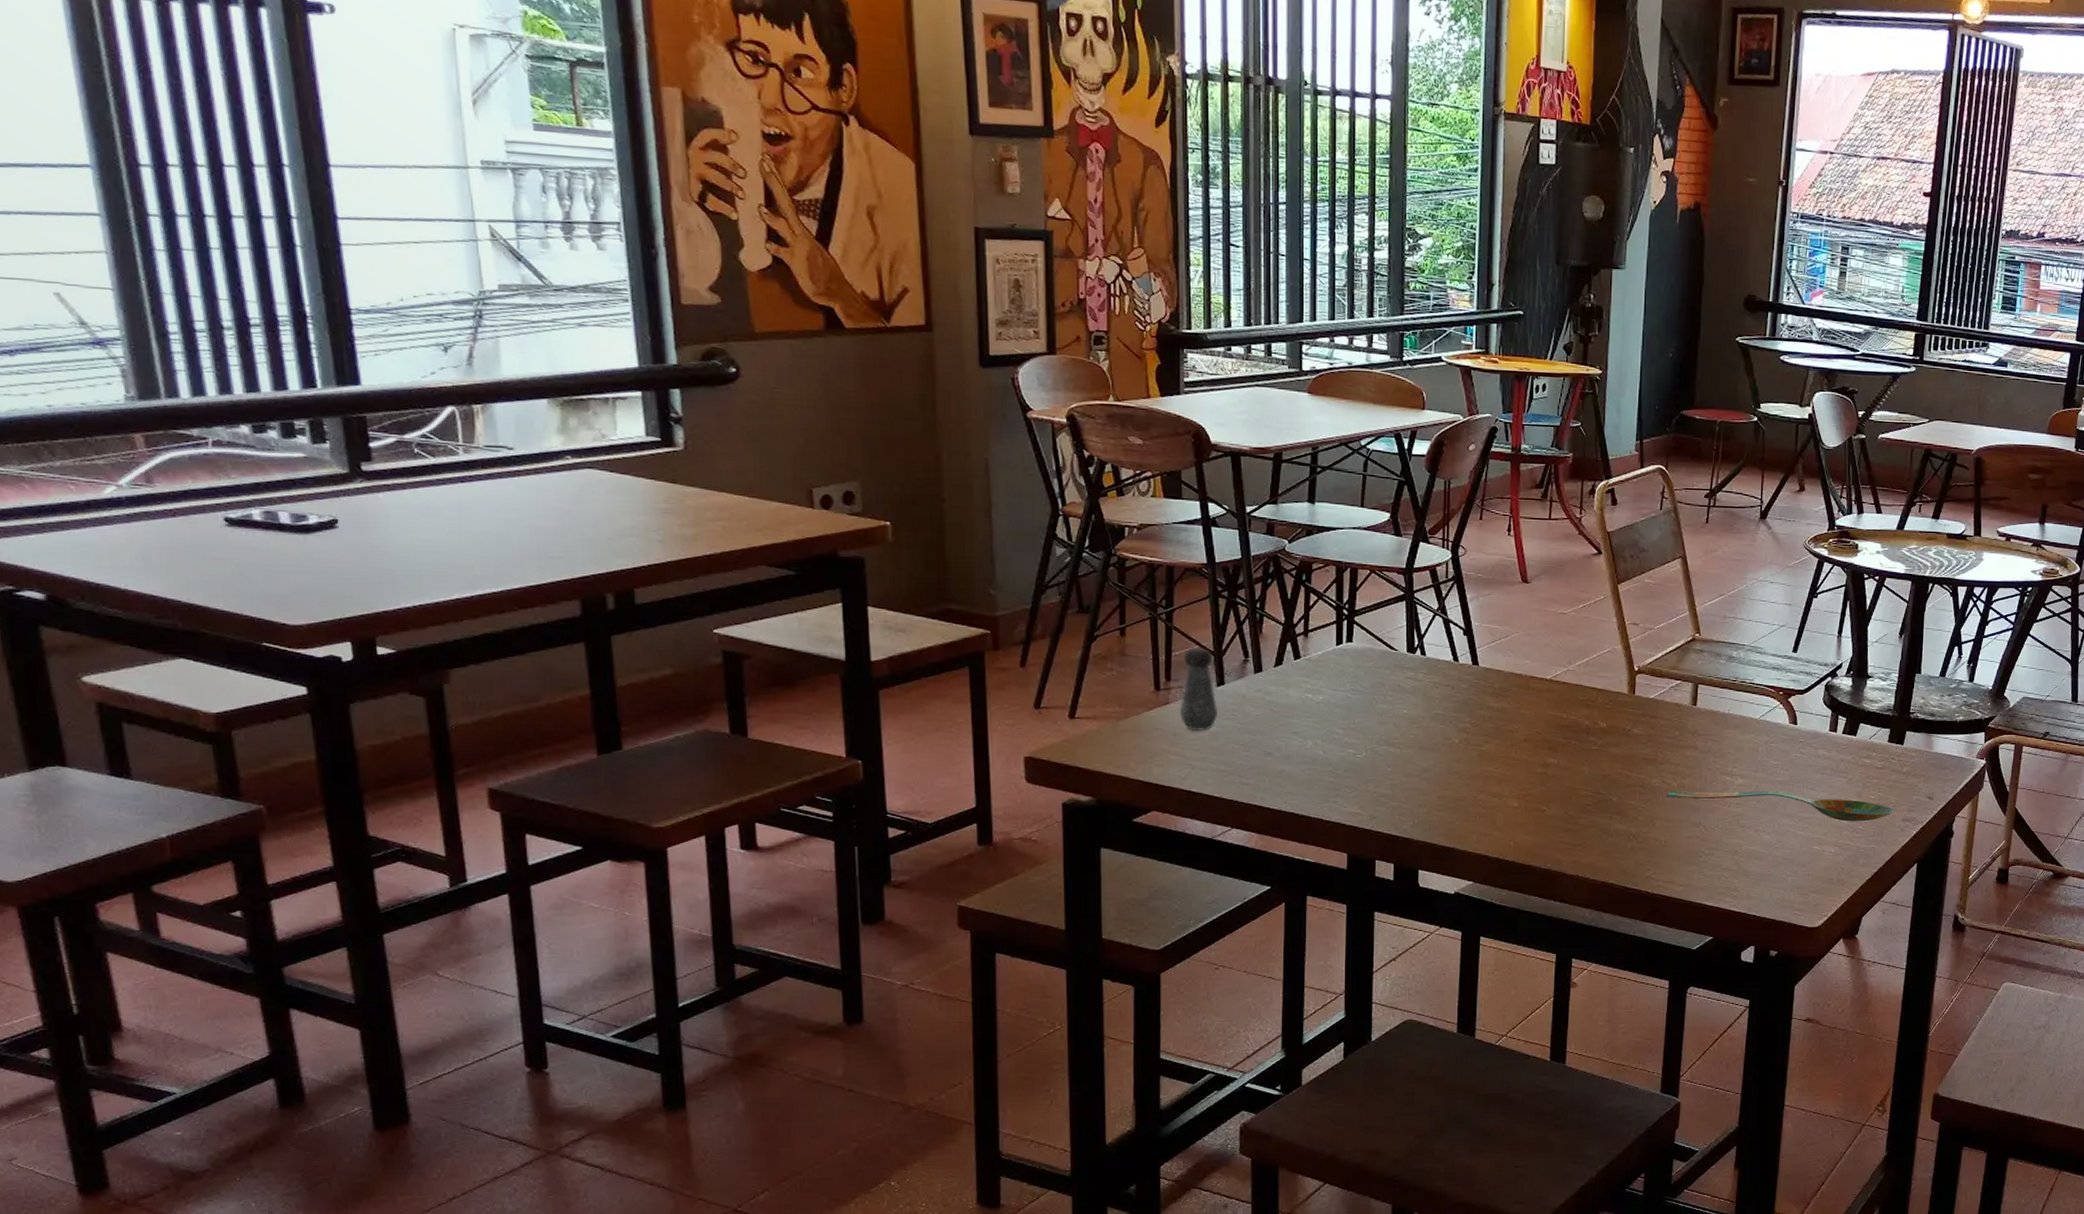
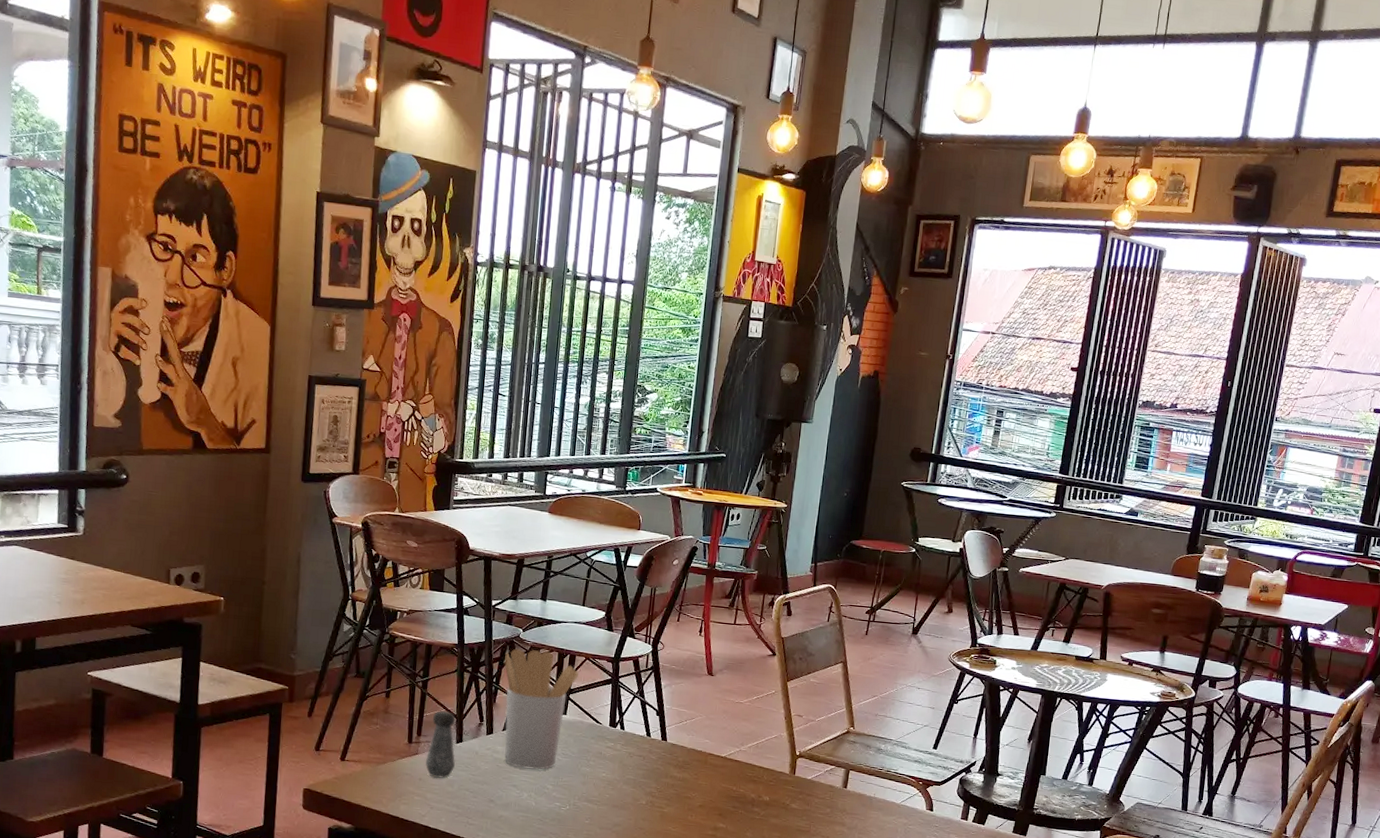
utensil holder: none [1268,564,1364,711] -> present [503,648,580,770]

